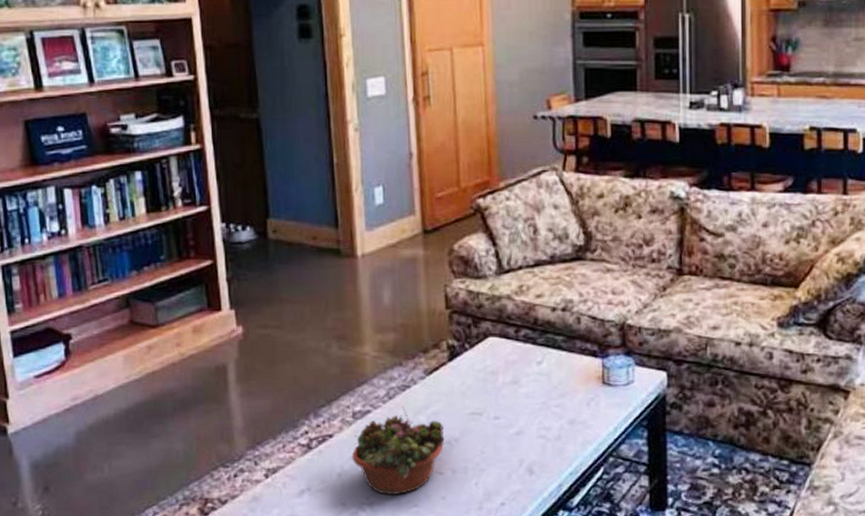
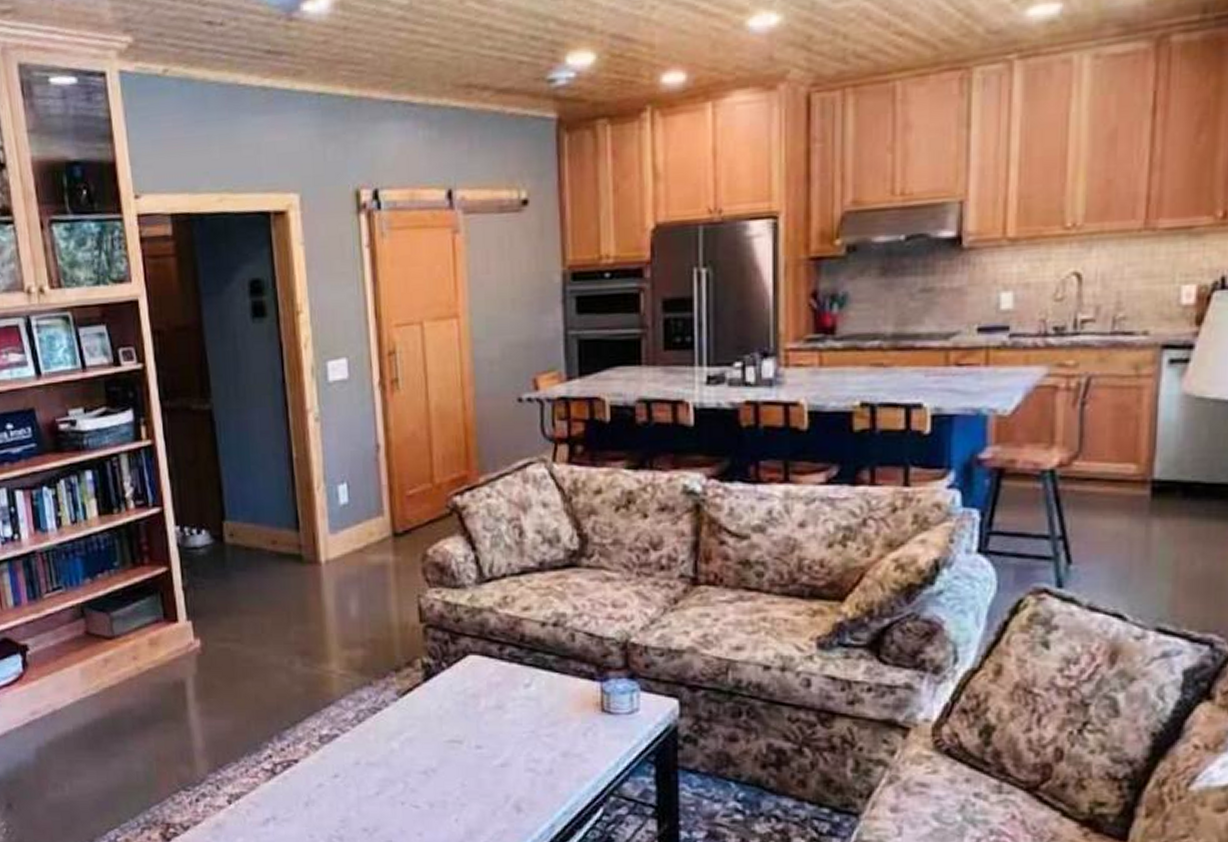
succulent planter: present [351,407,445,495] -> none [319,731,421,828]

